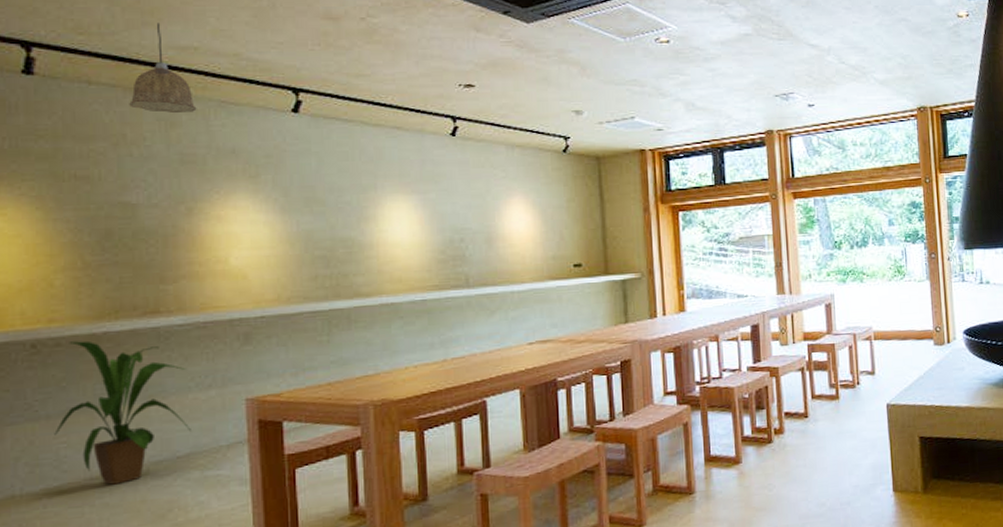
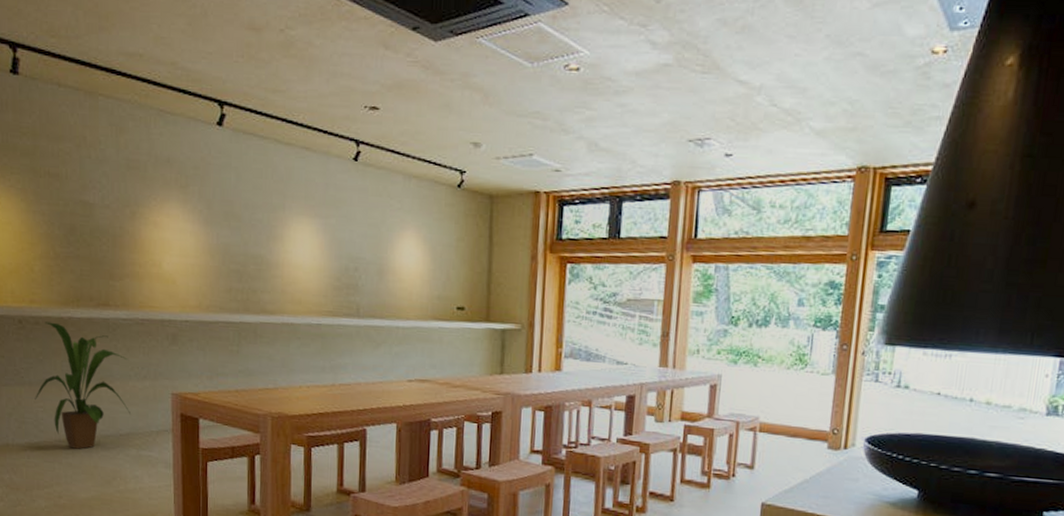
pendant lamp: present [129,22,197,113] -> none [89,28,141,119]

